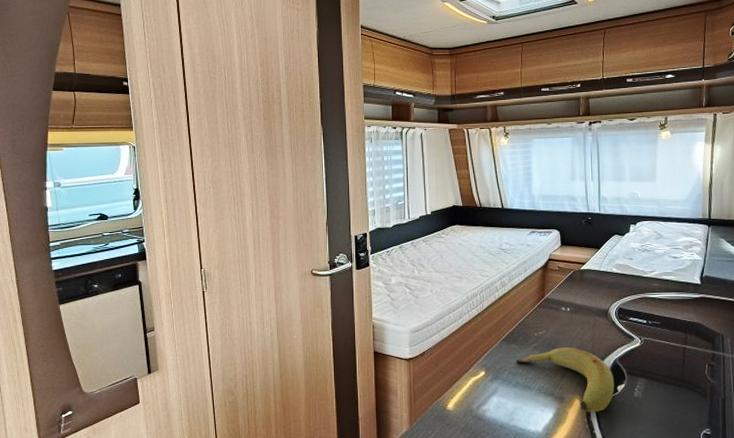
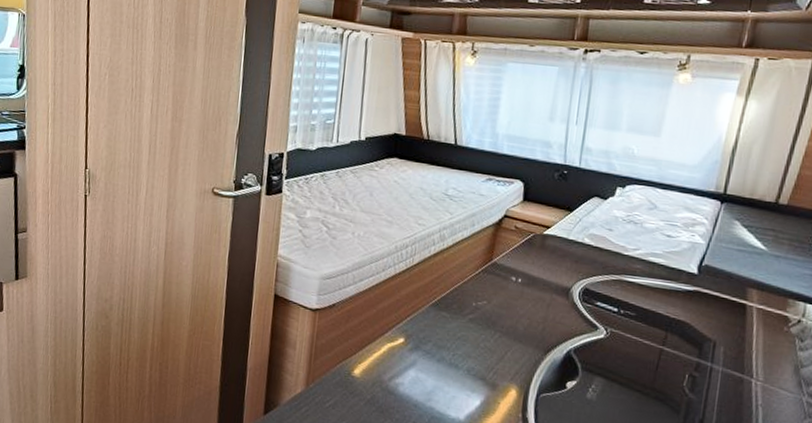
banana: present [516,347,615,413] -> none [445,324,565,409]

